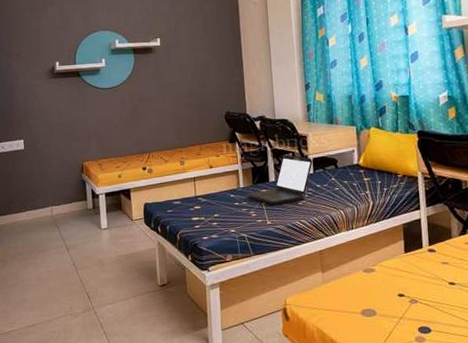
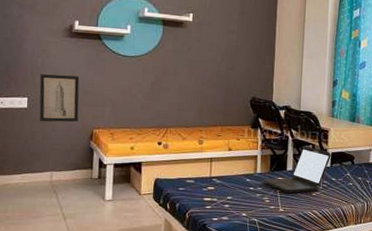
wall art: none [32,114,69,161] -> present [39,74,80,122]

